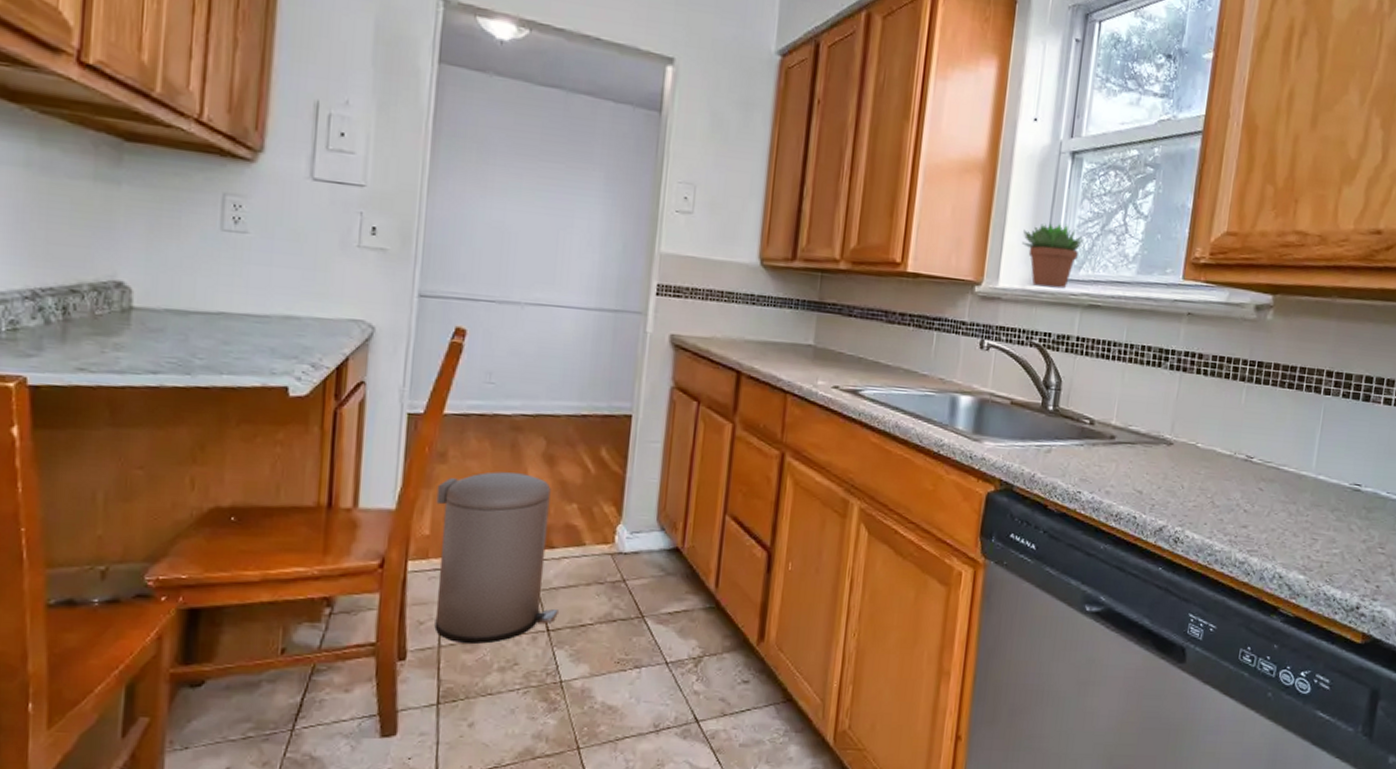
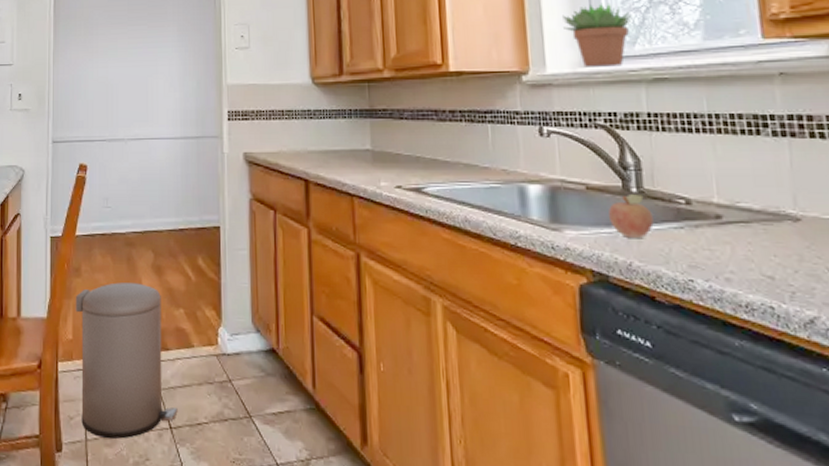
fruit: none [1024,411,1061,452] -> present [607,193,654,238]

